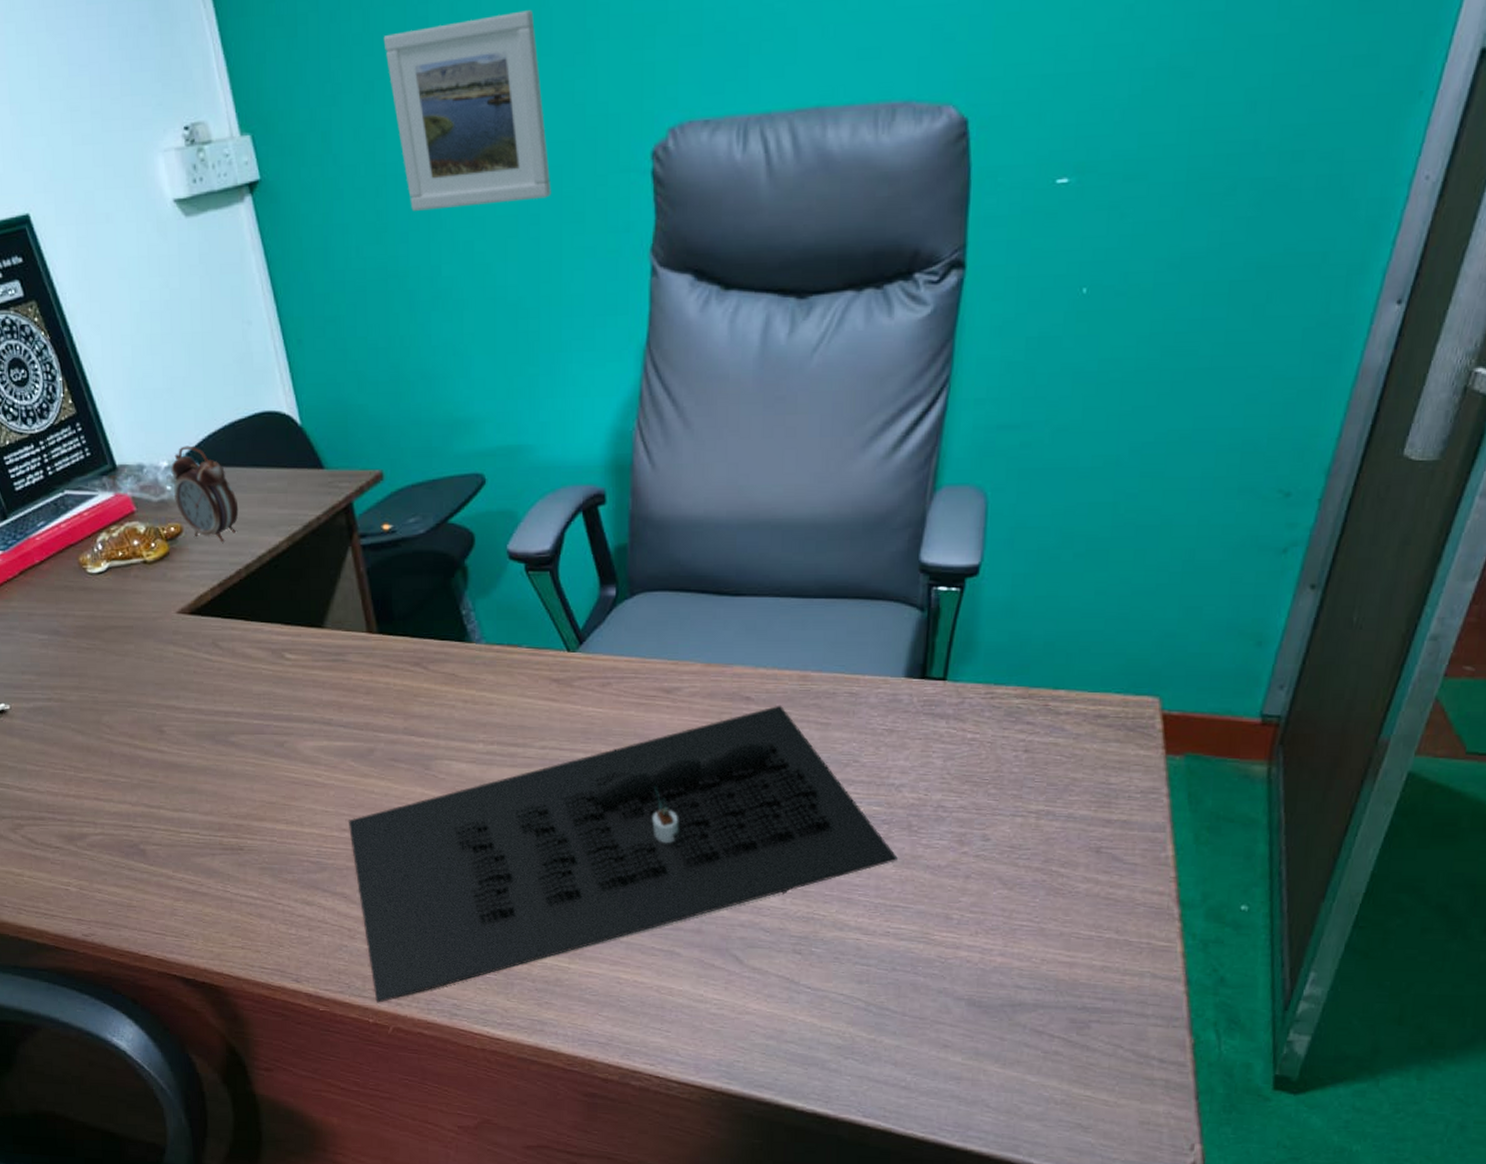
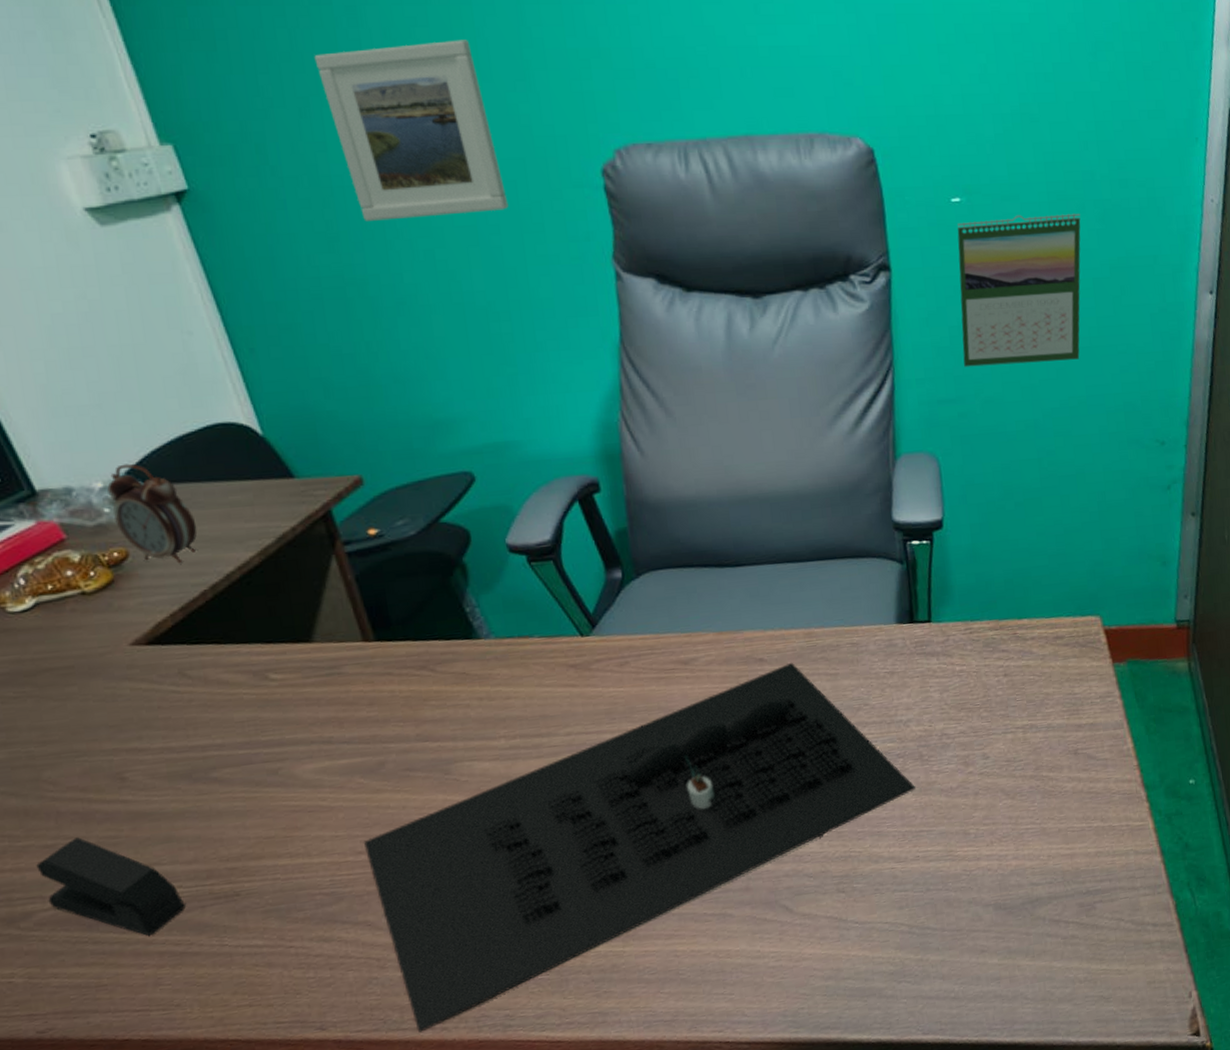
stapler: none [92,777,200,872] -> present [36,837,186,937]
calendar: none [1038,197,1228,388] -> present [957,213,1081,367]

